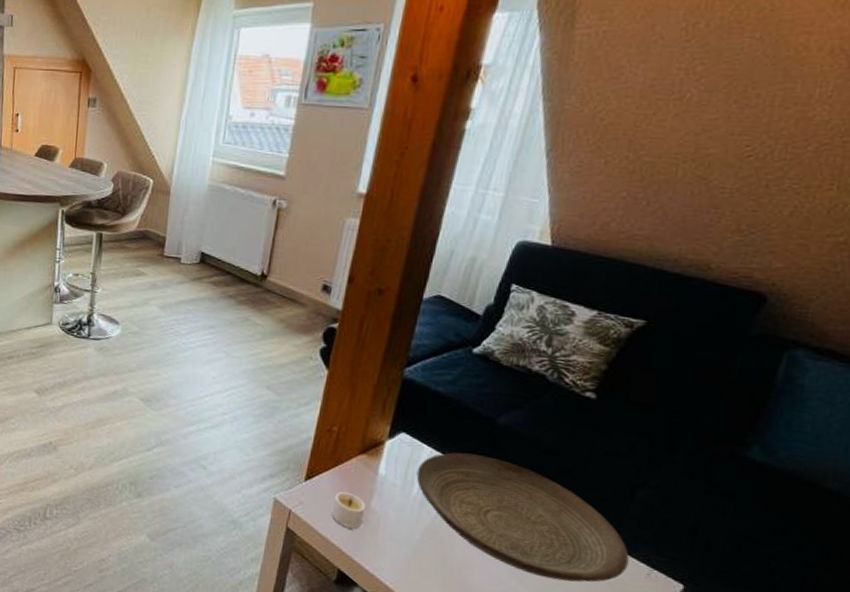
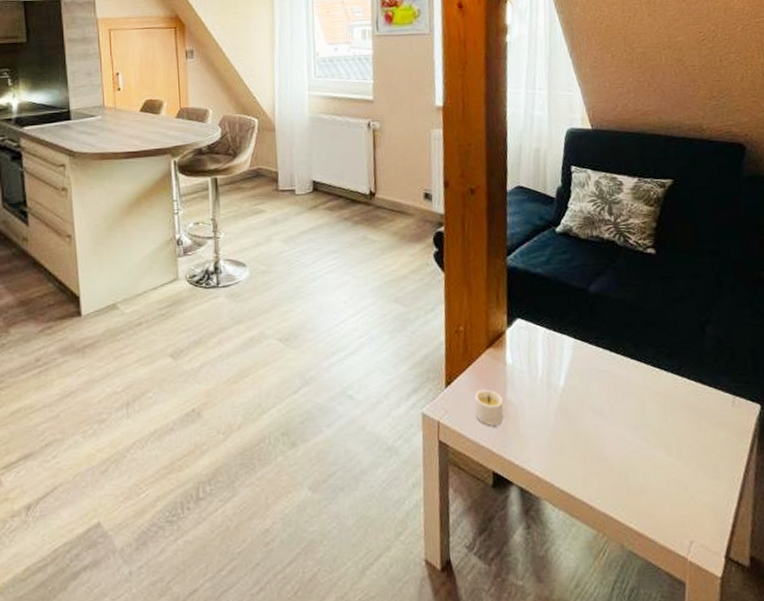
decorative bowl: present [416,452,629,582] -> none [537,324,717,429]

